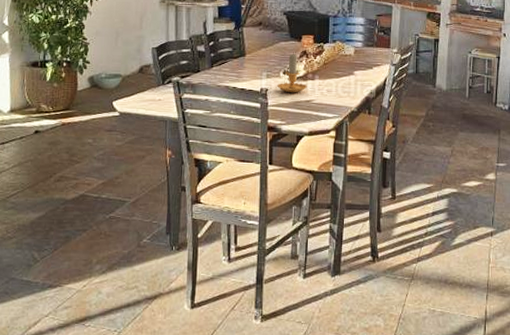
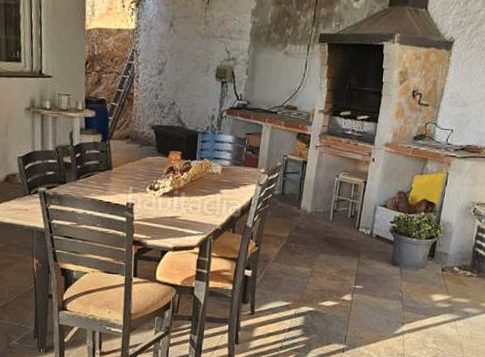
candle: present [277,53,307,93] -> none [143,168,173,209]

